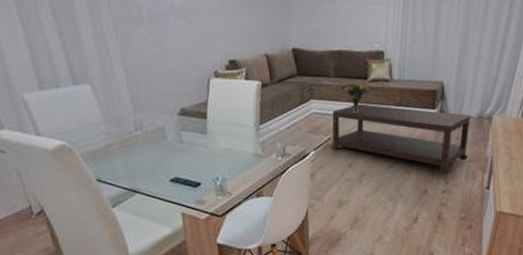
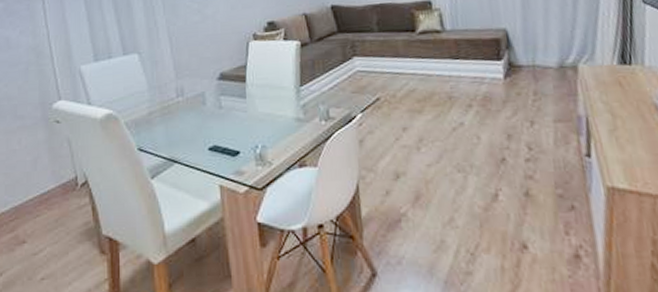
coffee table: present [330,103,470,176] -> none [378,58,554,140]
bouquet: present [341,82,370,113] -> none [386,35,420,69]

